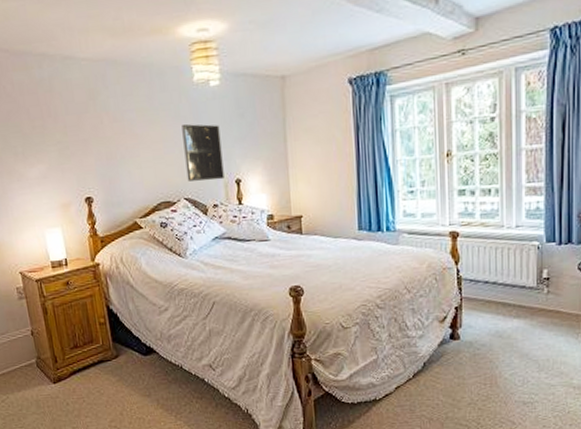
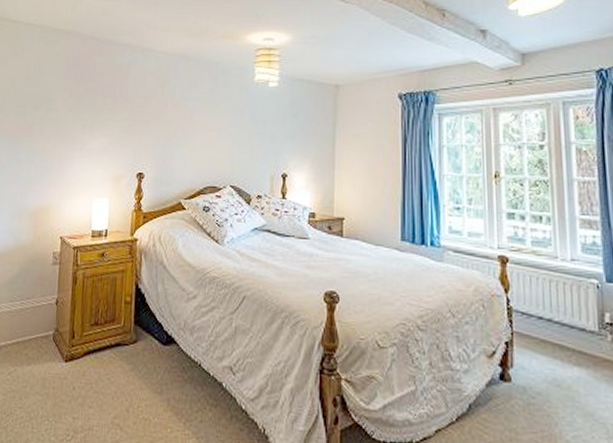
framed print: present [182,123,224,181] -> none [236,116,273,172]

